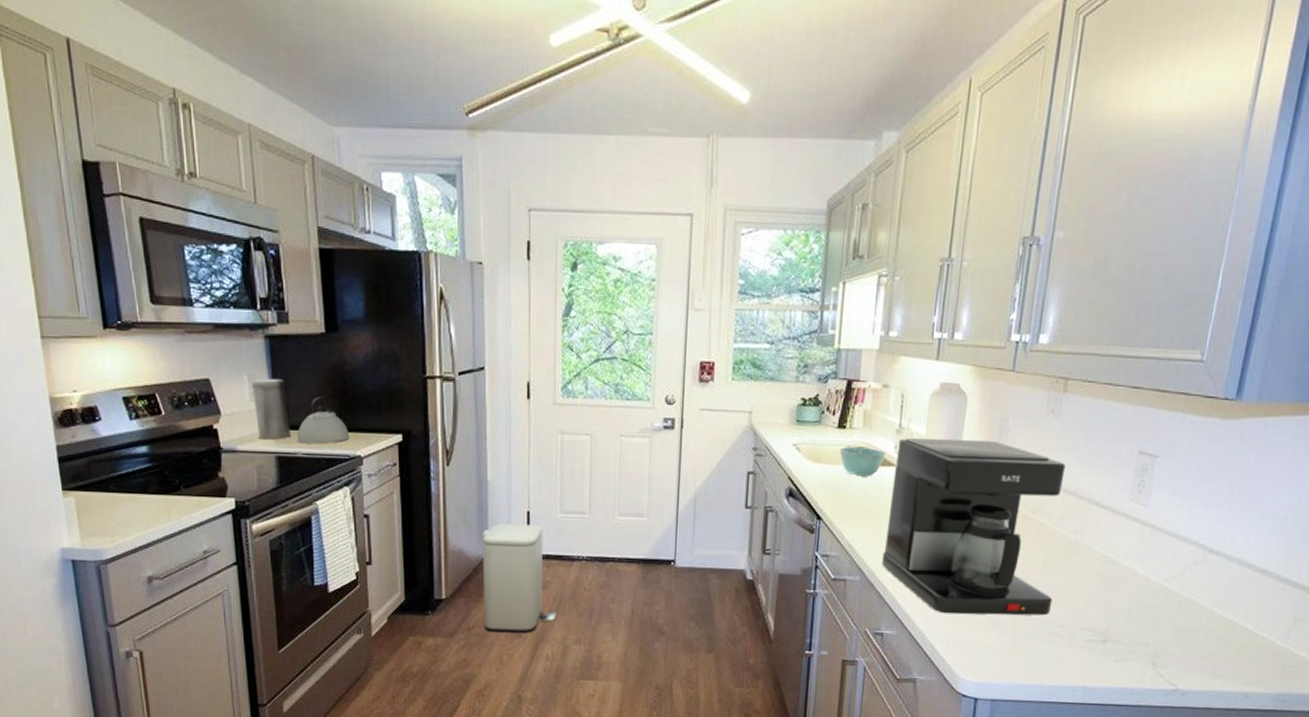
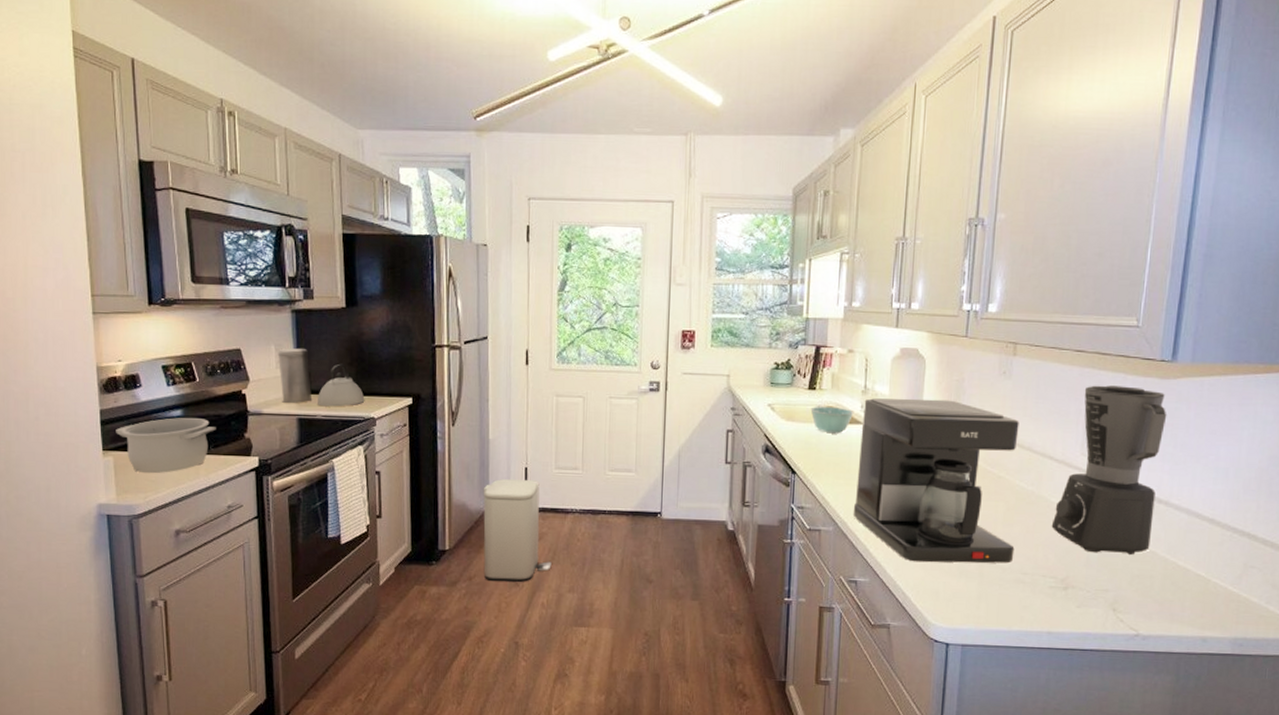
cooking pot: none [75,454,187,516] -> present [116,417,216,474]
blender: none [1093,425,1226,607] -> present [1051,385,1167,555]

